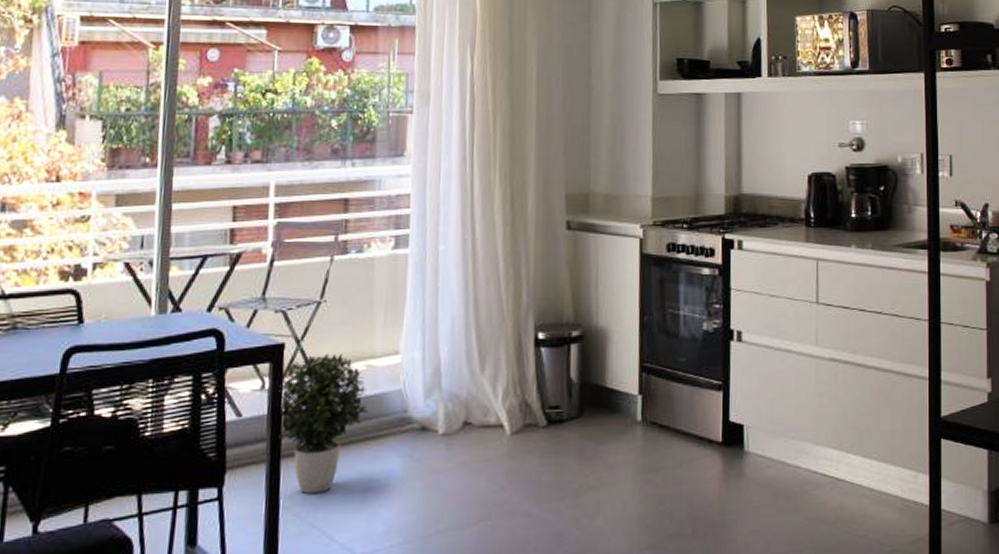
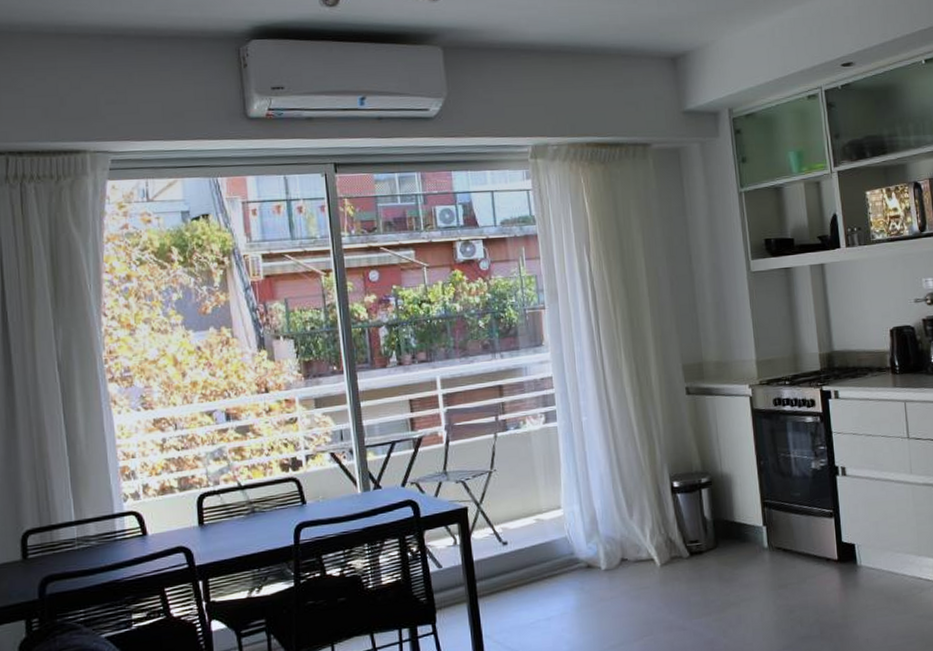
potted plant: present [279,353,368,494] -> none [468,512,542,624]

